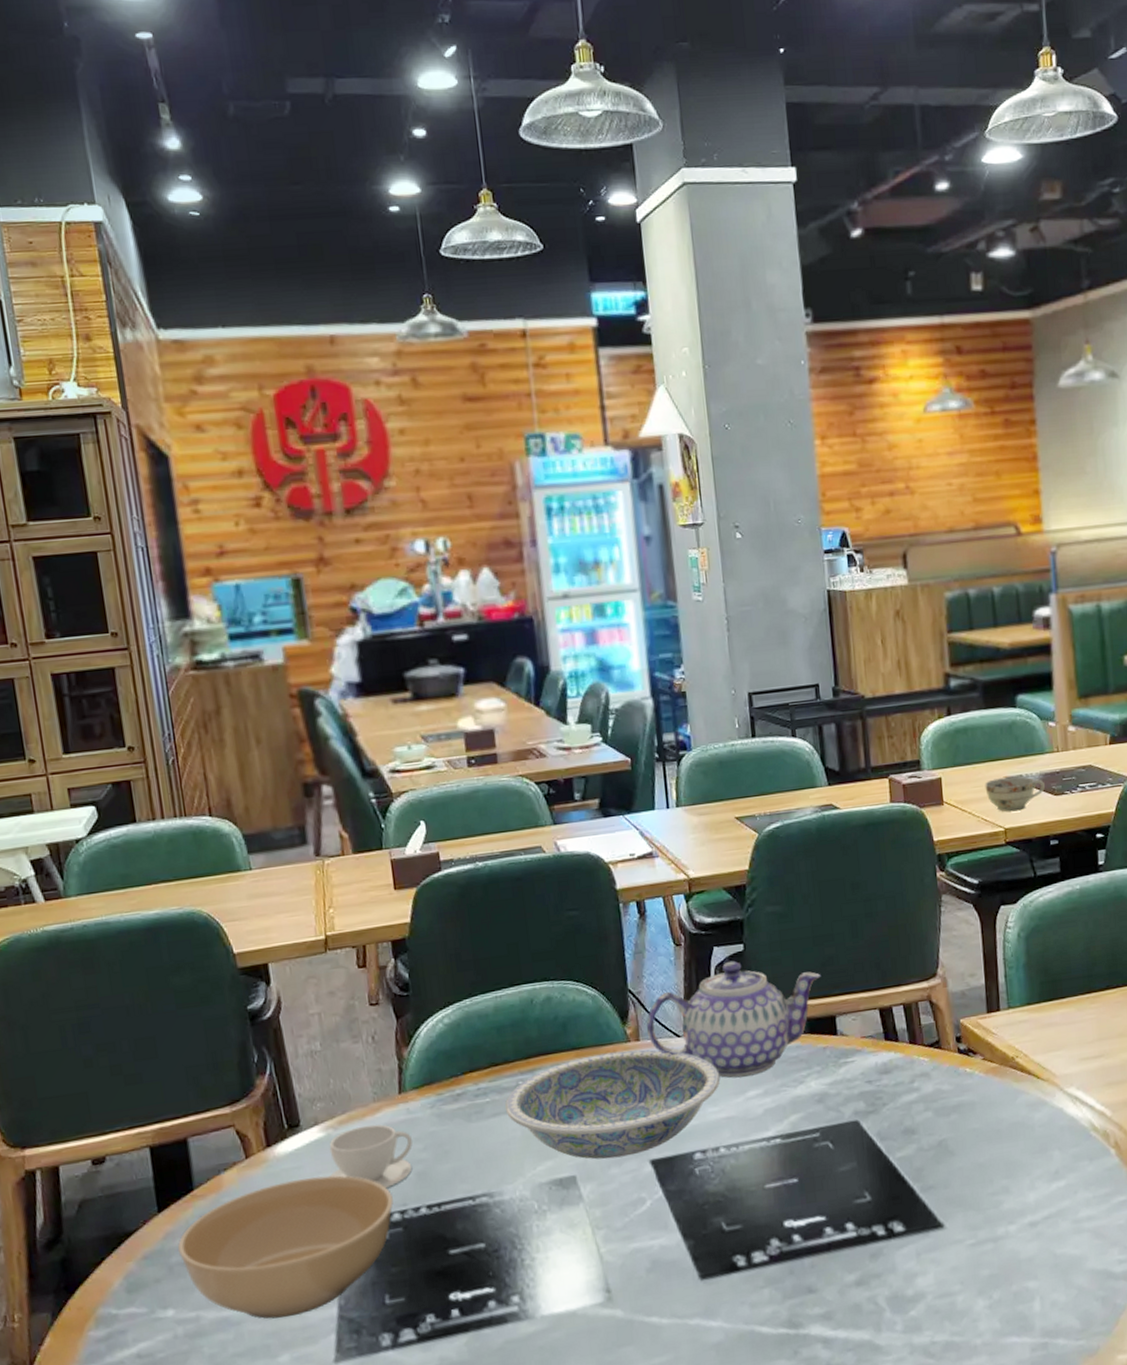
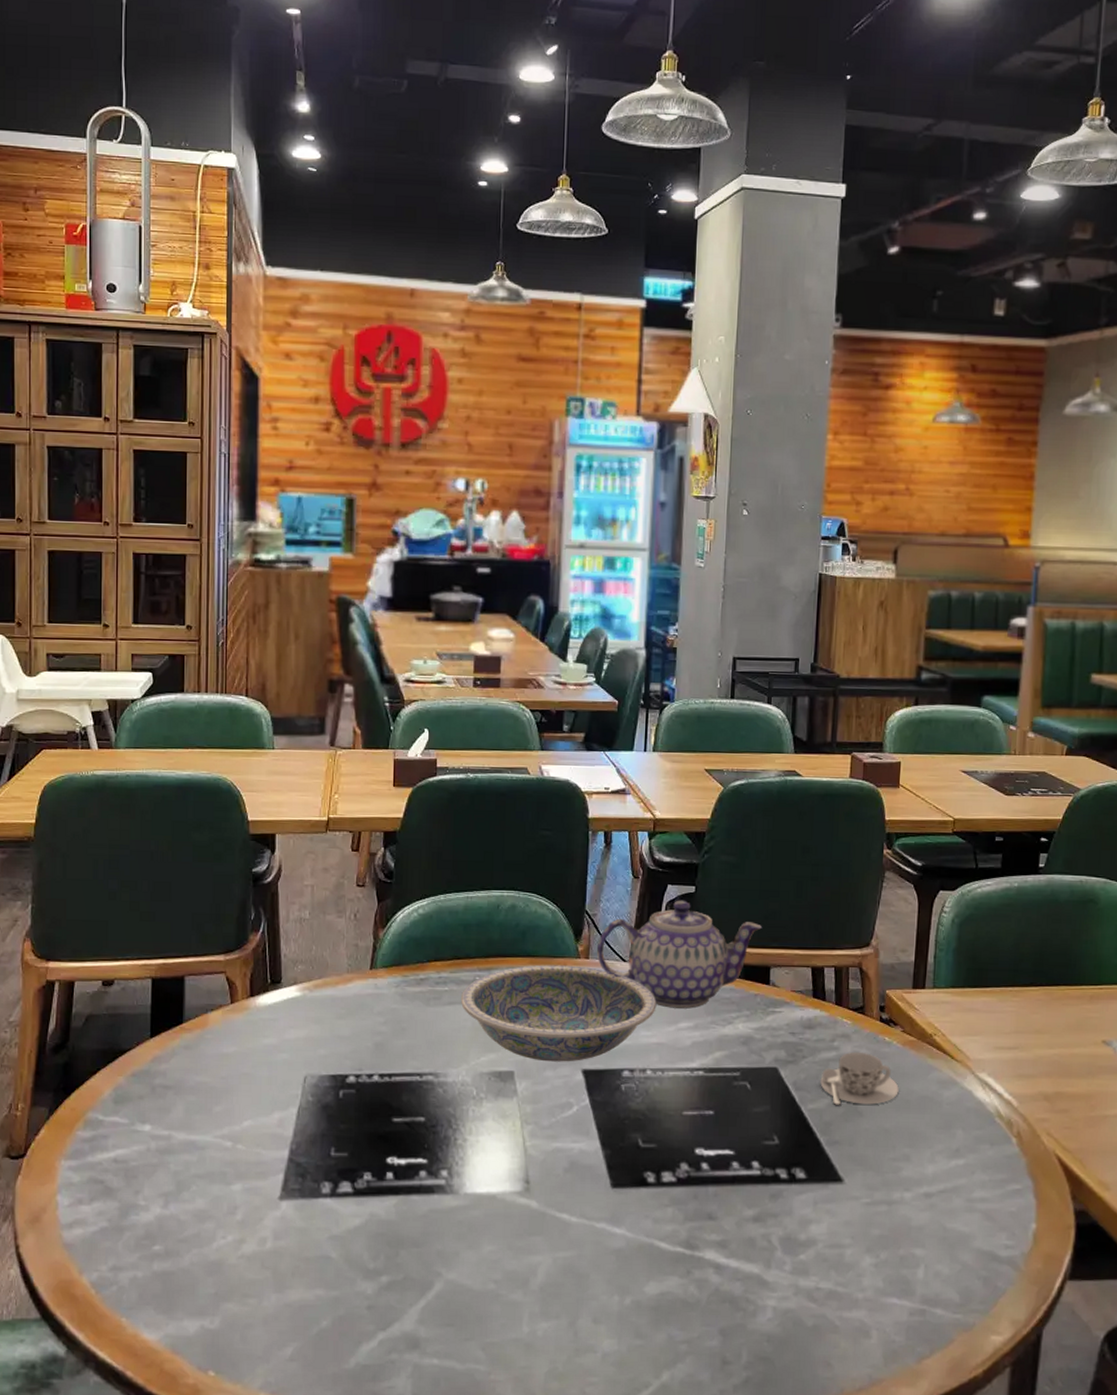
bowl: present [178,1175,393,1319] -> none [163,1030,351,1151]
teacup: present [328,1124,413,1188] -> none [299,992,375,1051]
teacup: none [905,1088,988,1149] -> present [820,1051,899,1105]
teacup: present [985,776,1045,813] -> none [940,771,998,804]

